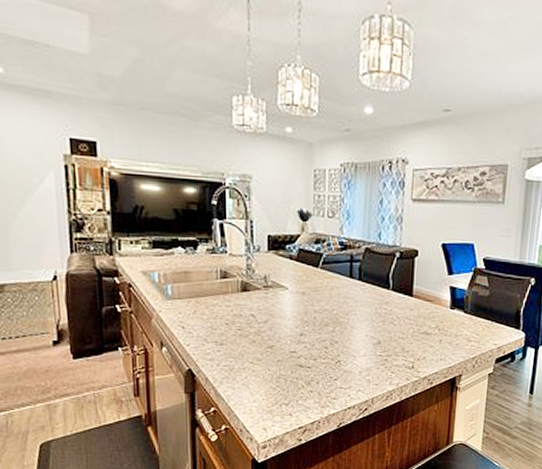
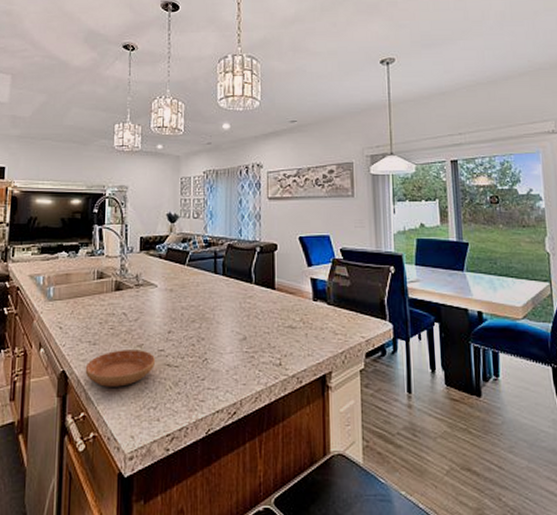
saucer: none [213,350,288,385] -> present [85,350,156,387]

